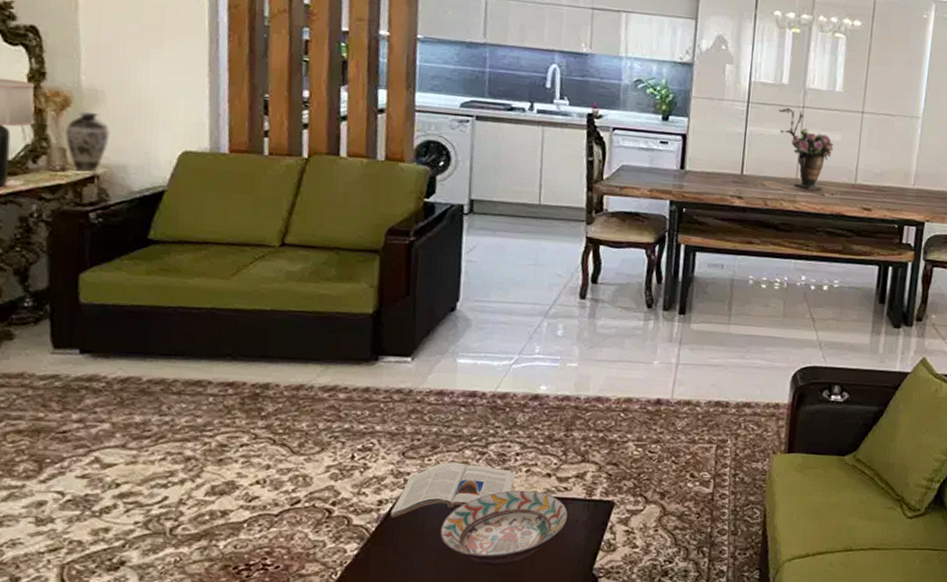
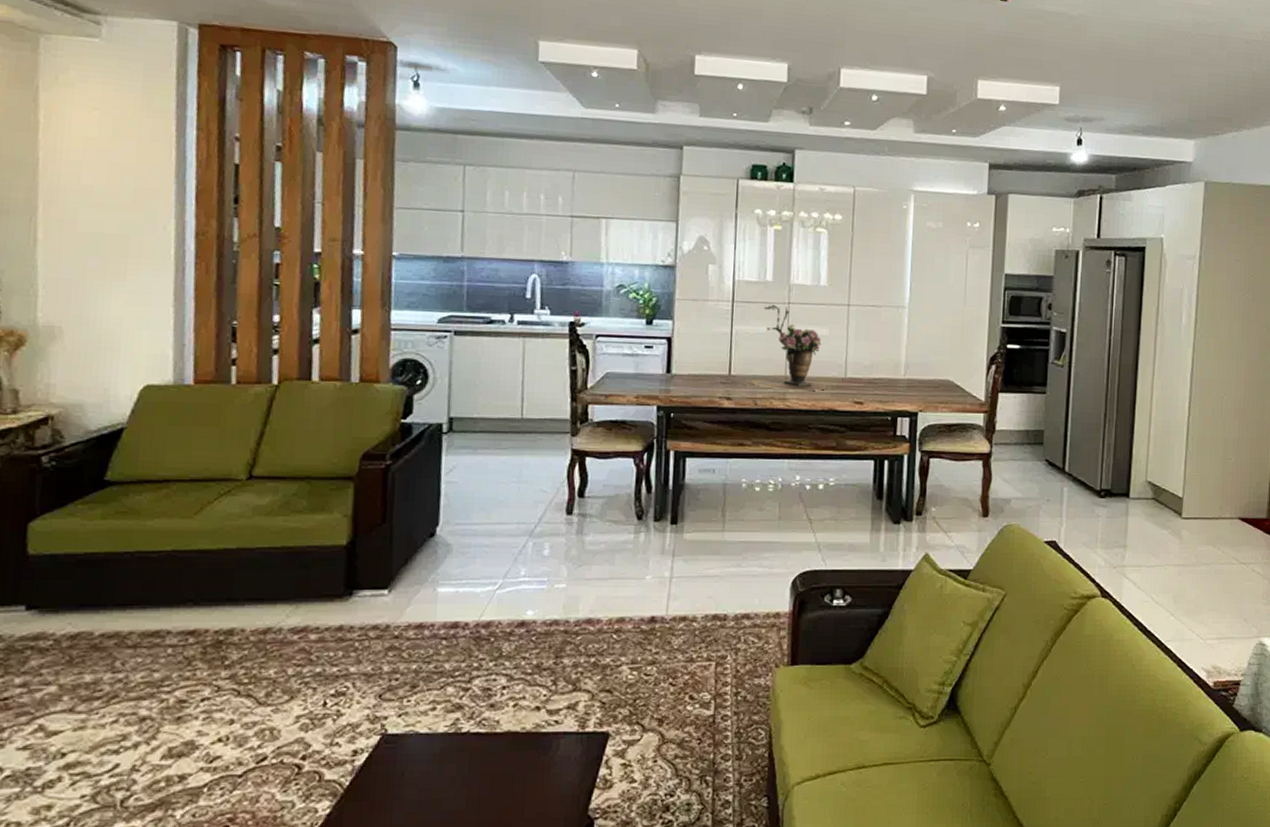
decorative vase: present [65,111,110,173] -> none [18,349,67,414]
magazine: present [390,462,517,518] -> none [365,701,503,769]
decorative bowl: present [440,490,568,566] -> none [421,727,559,815]

